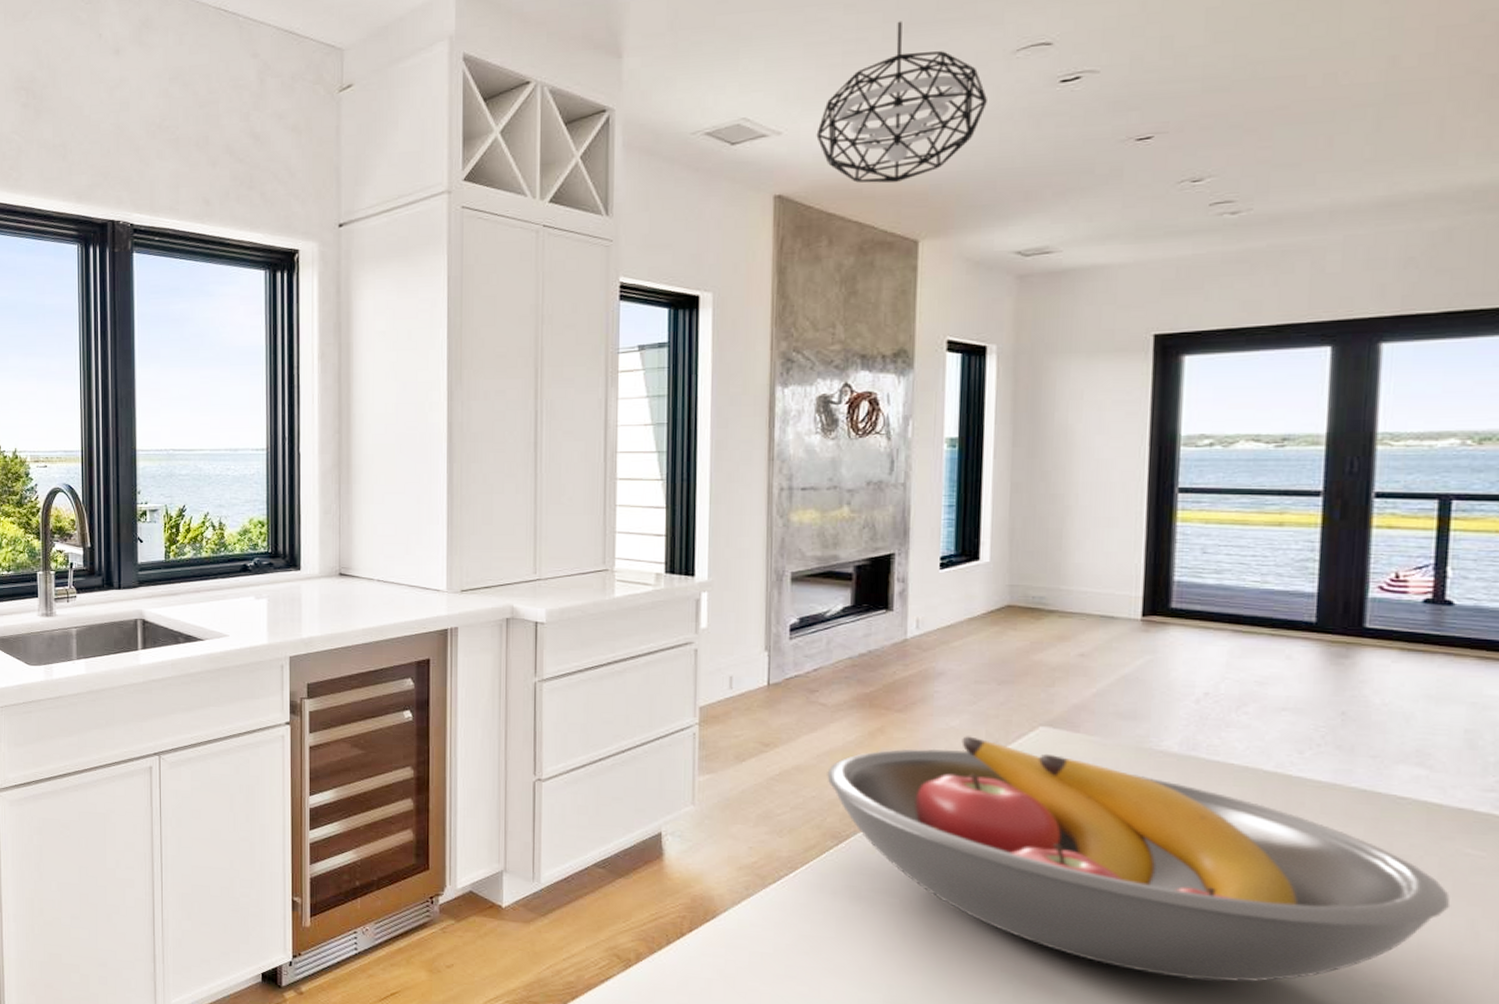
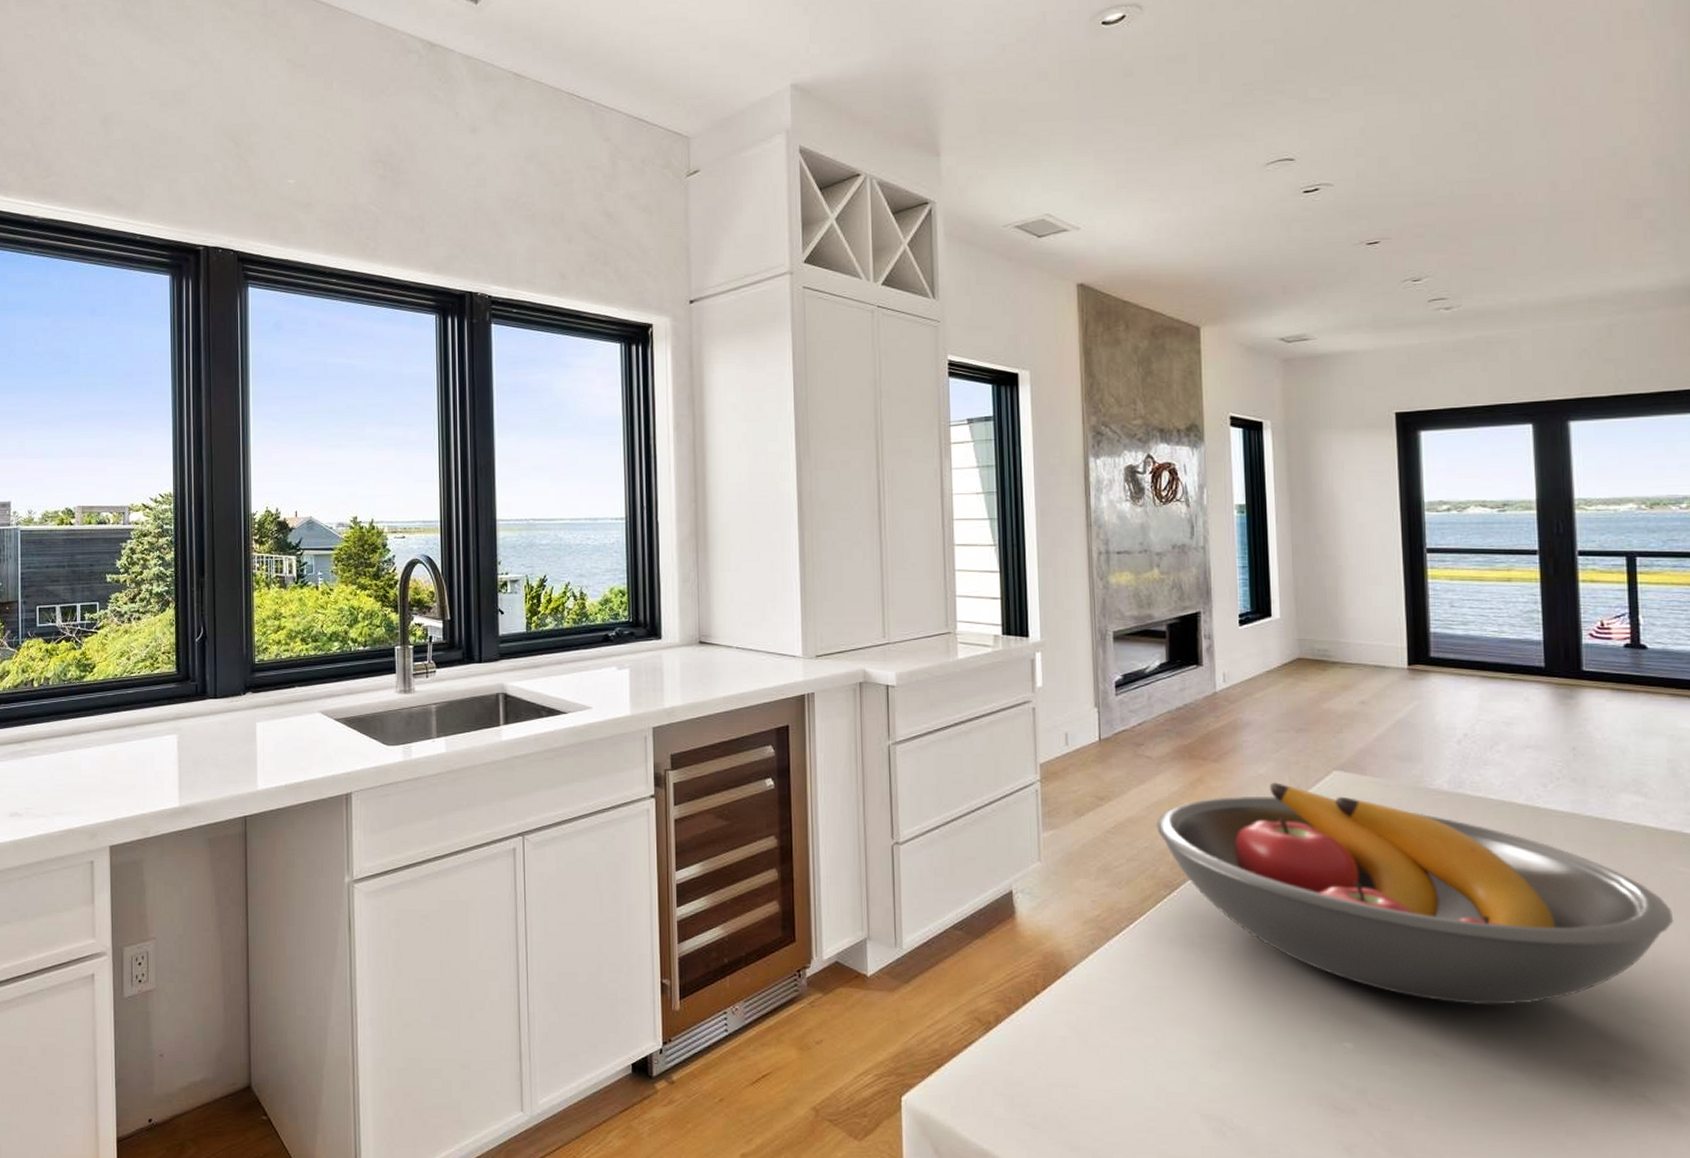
pendant light: present [816,21,987,183] -> none [1109,134,1246,276]

